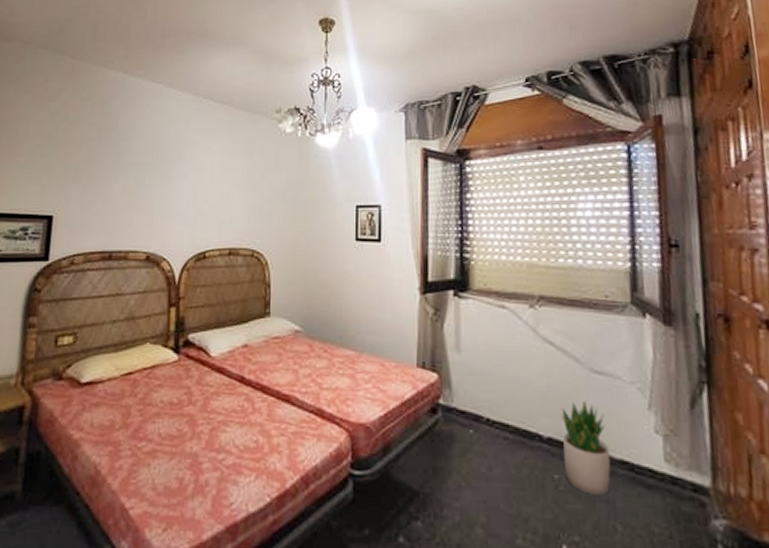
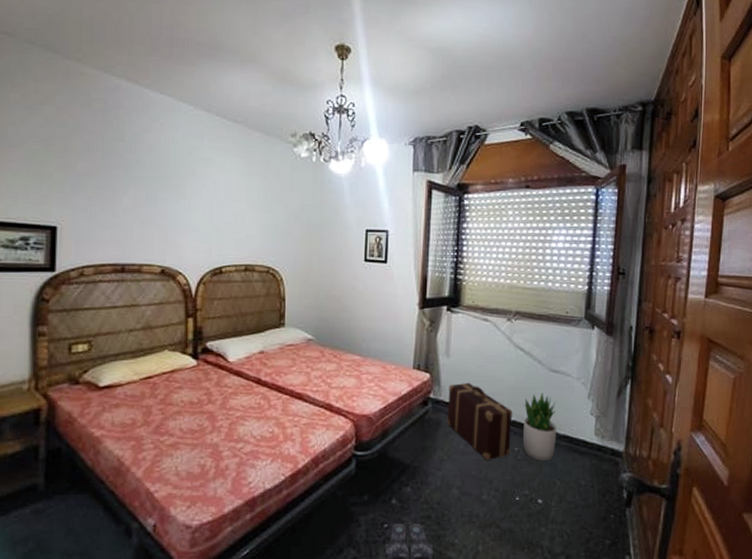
suitcase: none [462,385,549,491] -> present [446,382,513,461]

